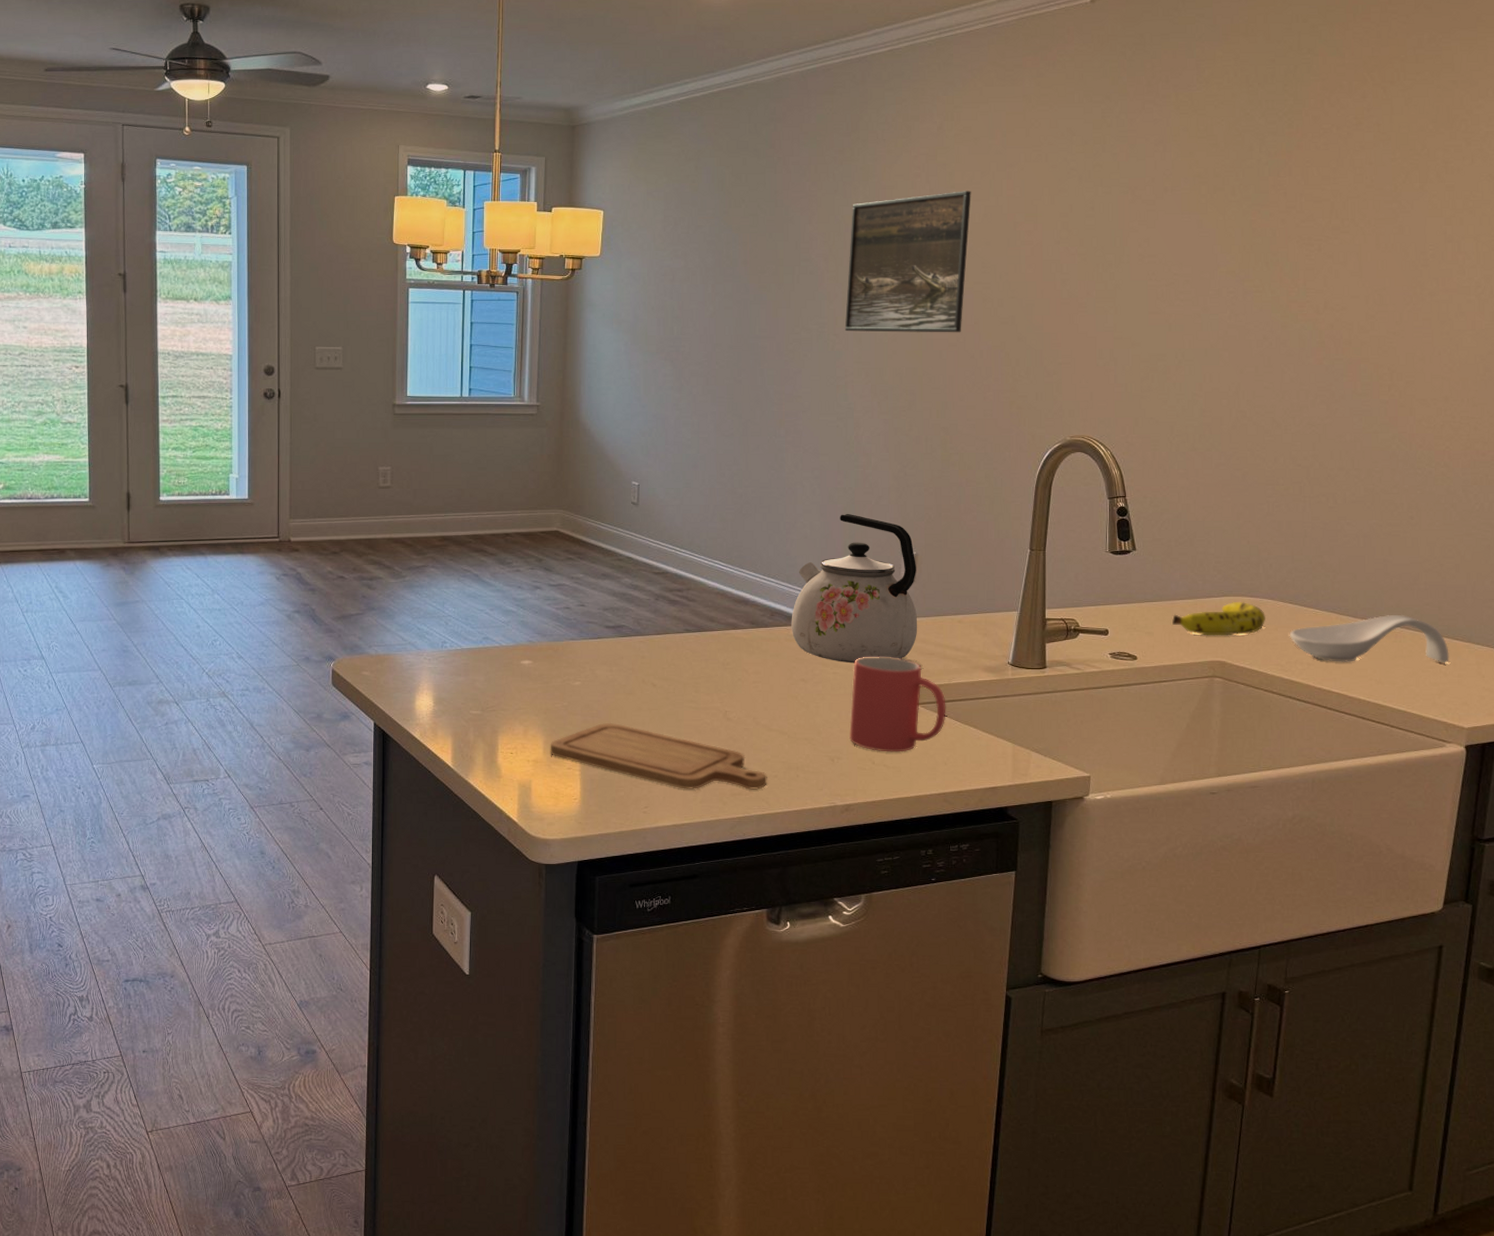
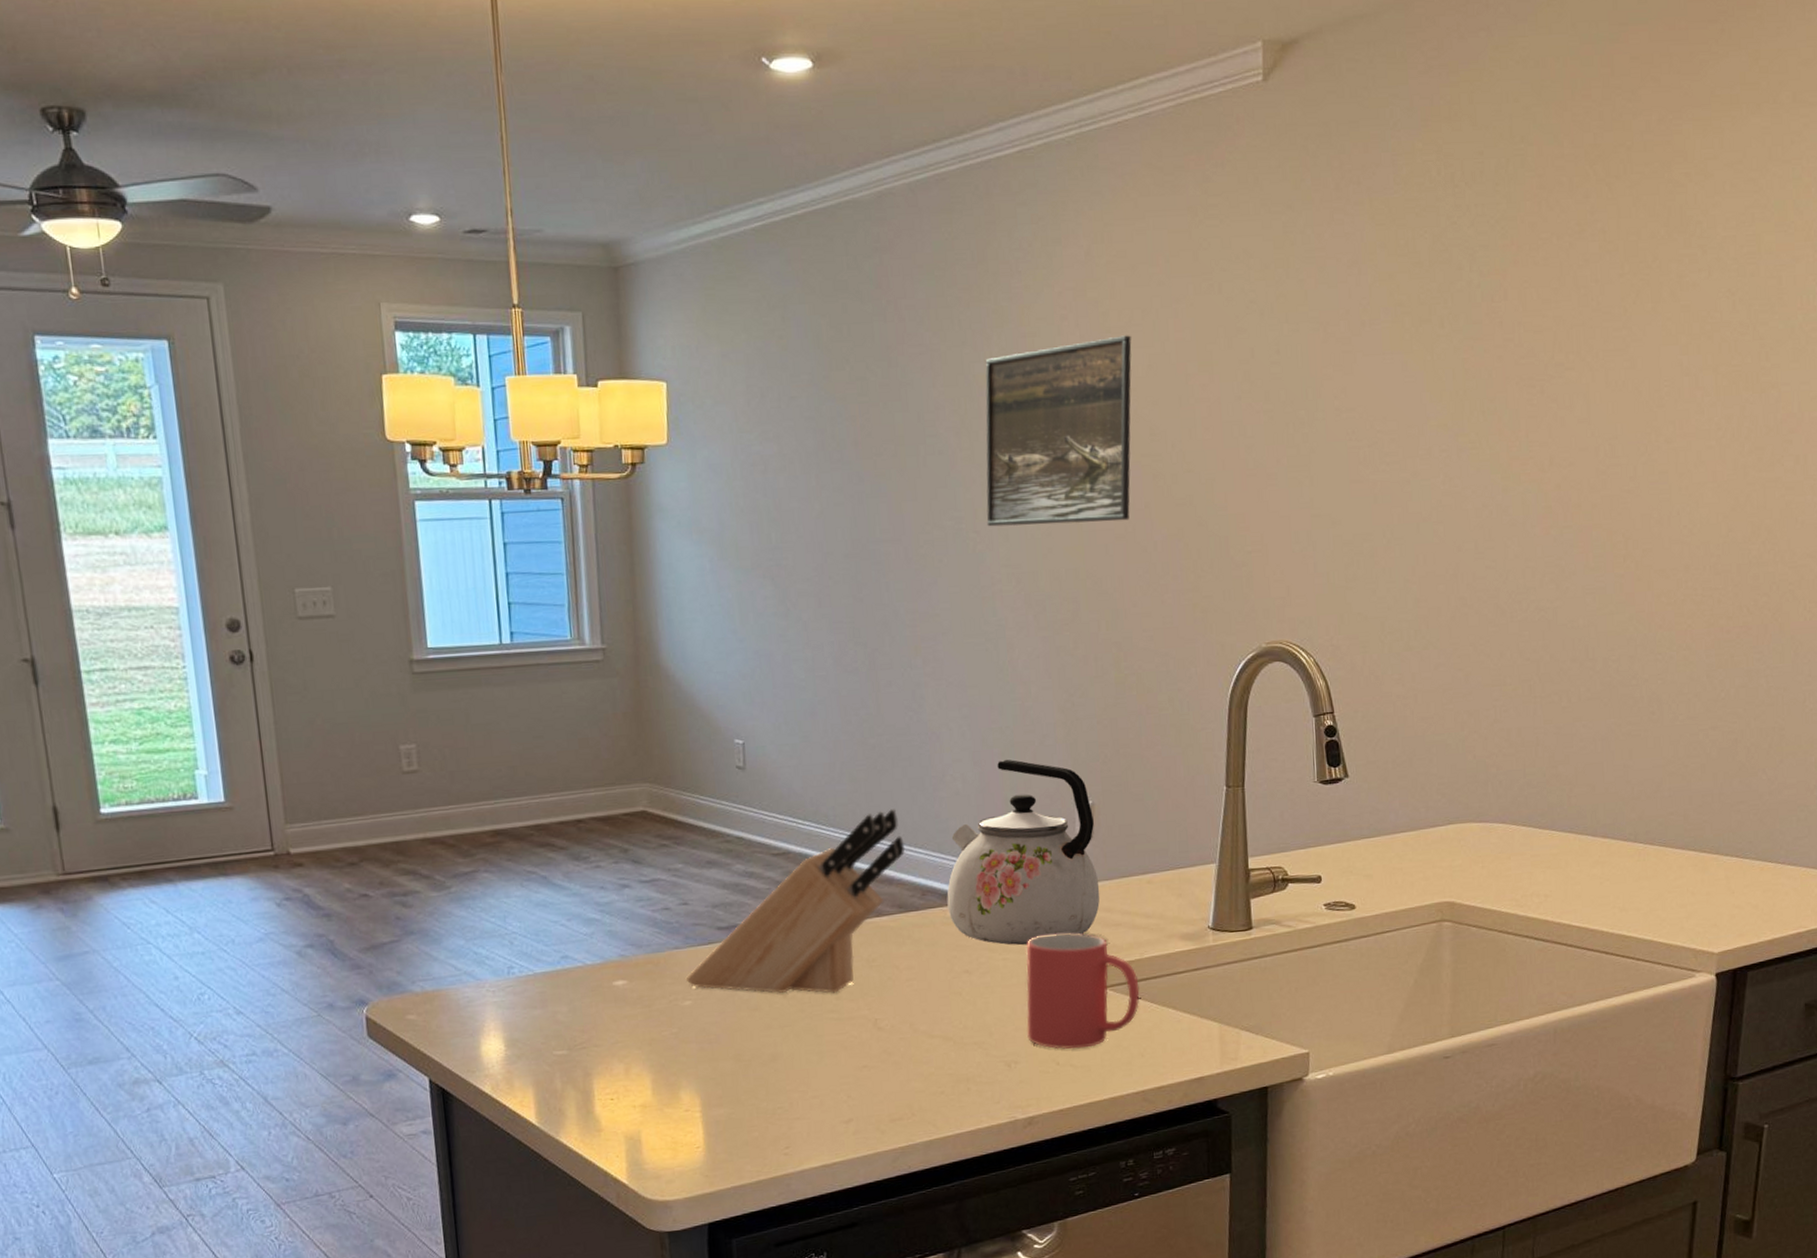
chopping board: present [550,722,767,790] -> none [660,1047,933,1120]
knife block: none [577,545,760,687] -> present [685,809,906,994]
fruit: present [1172,601,1265,636] -> none [1393,828,1497,873]
spoon rest: present [1290,614,1449,663] -> none [1524,828,1697,891]

